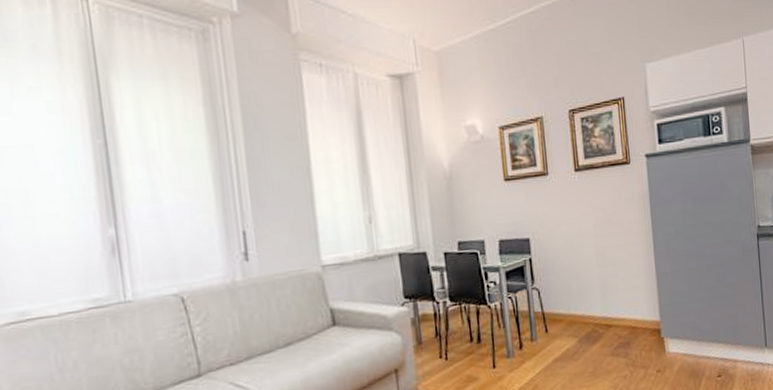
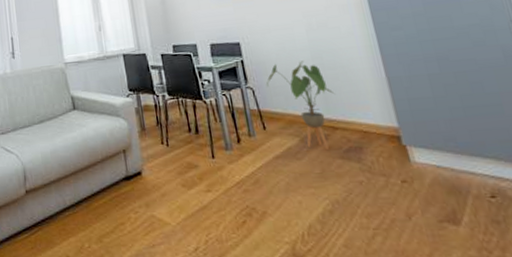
house plant: none [552,257,611,349] -> present [266,60,334,151]

